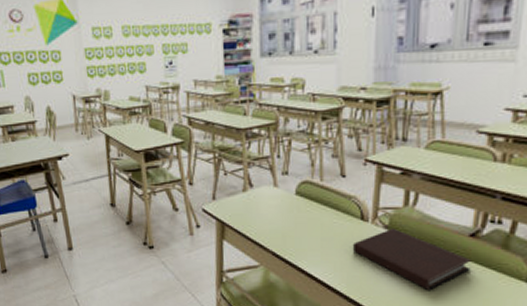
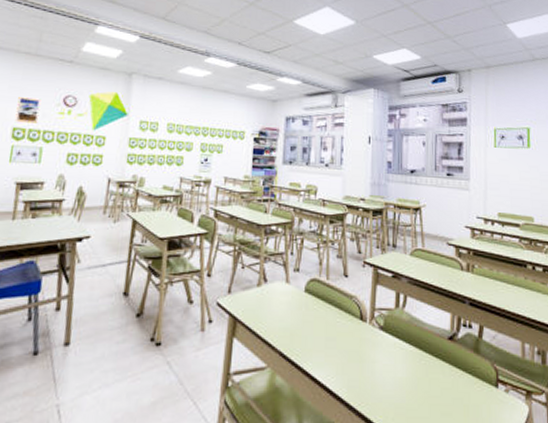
notebook: present [352,228,471,291] -> none [352,329,451,397]

